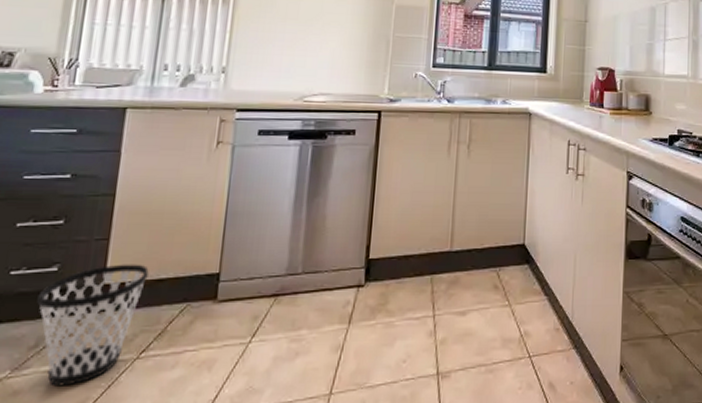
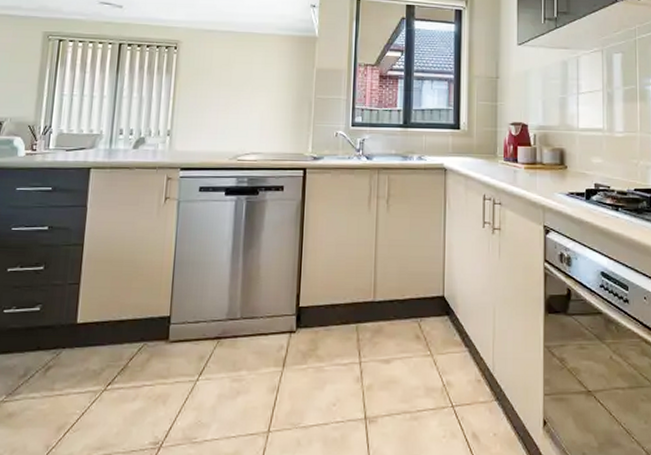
wastebasket: present [37,264,149,387] -> none [25,306,112,412]

